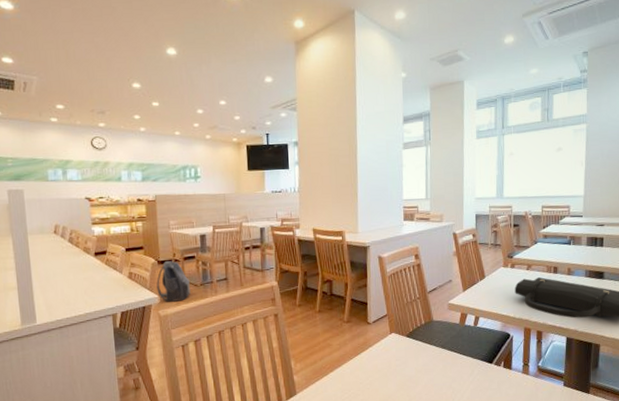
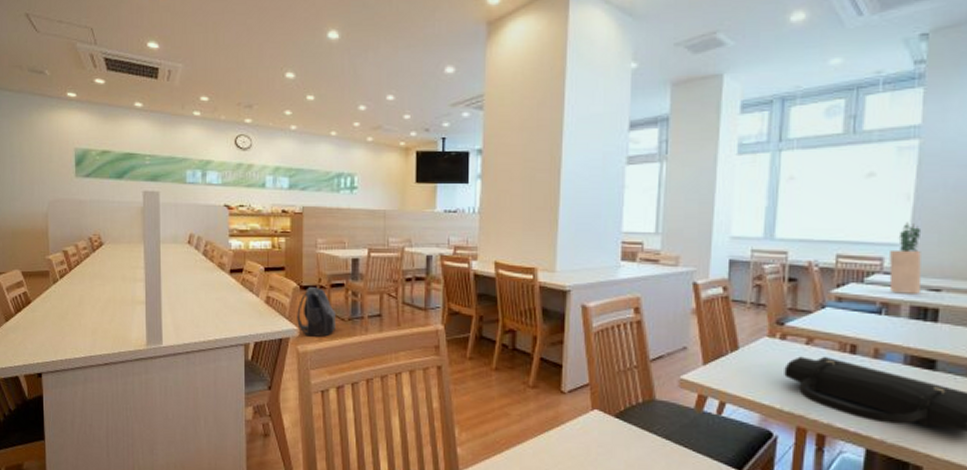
vase: none [573,180,593,230] -> present [889,222,922,294]

